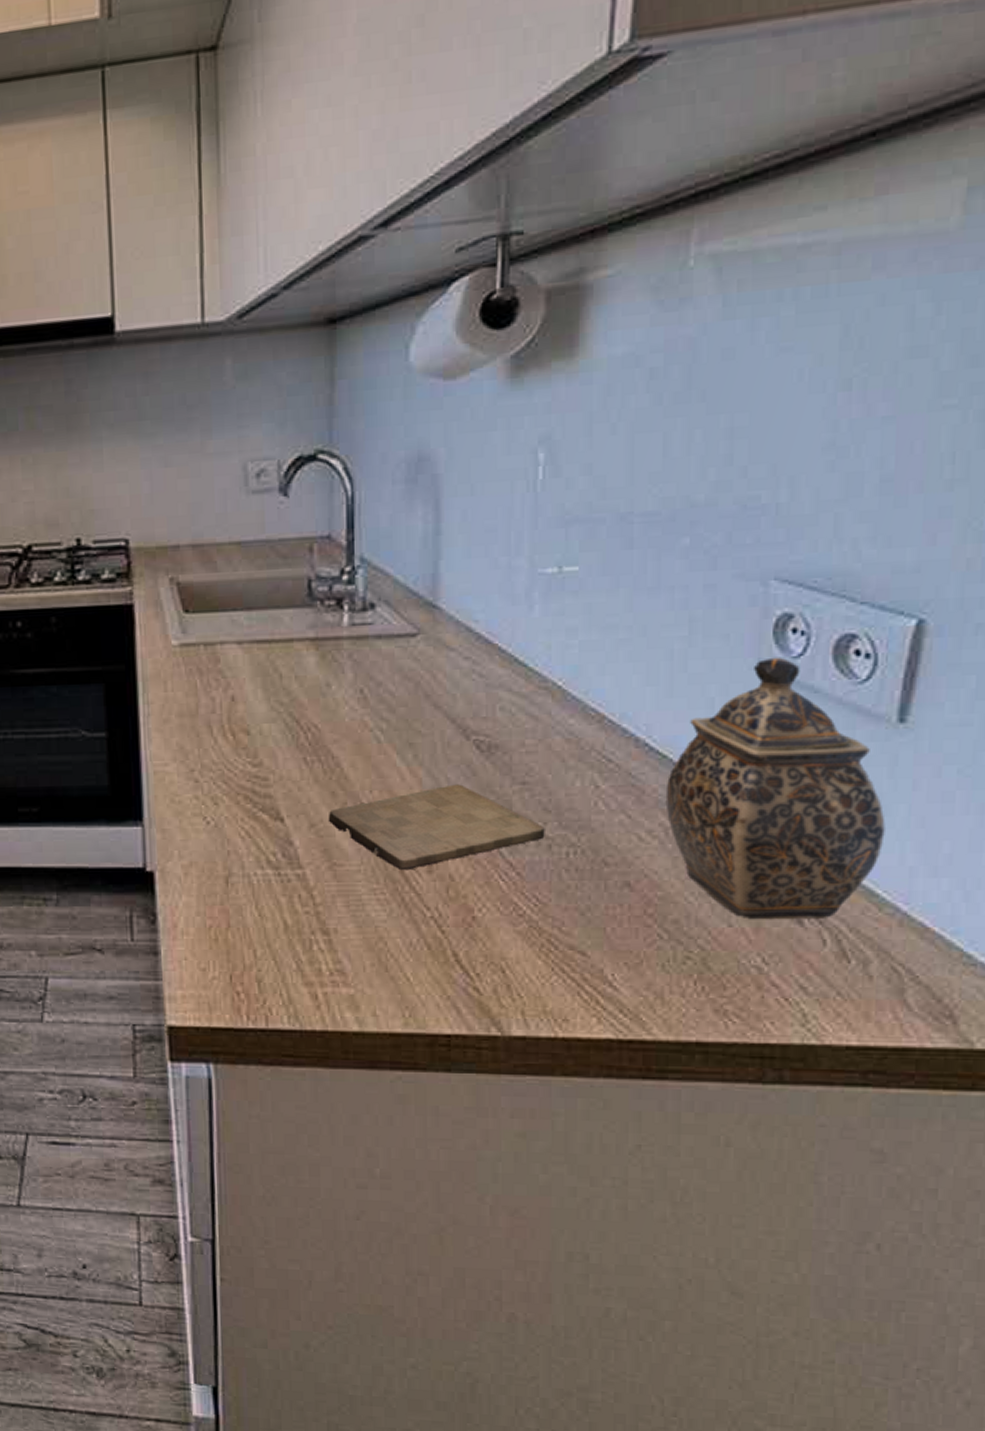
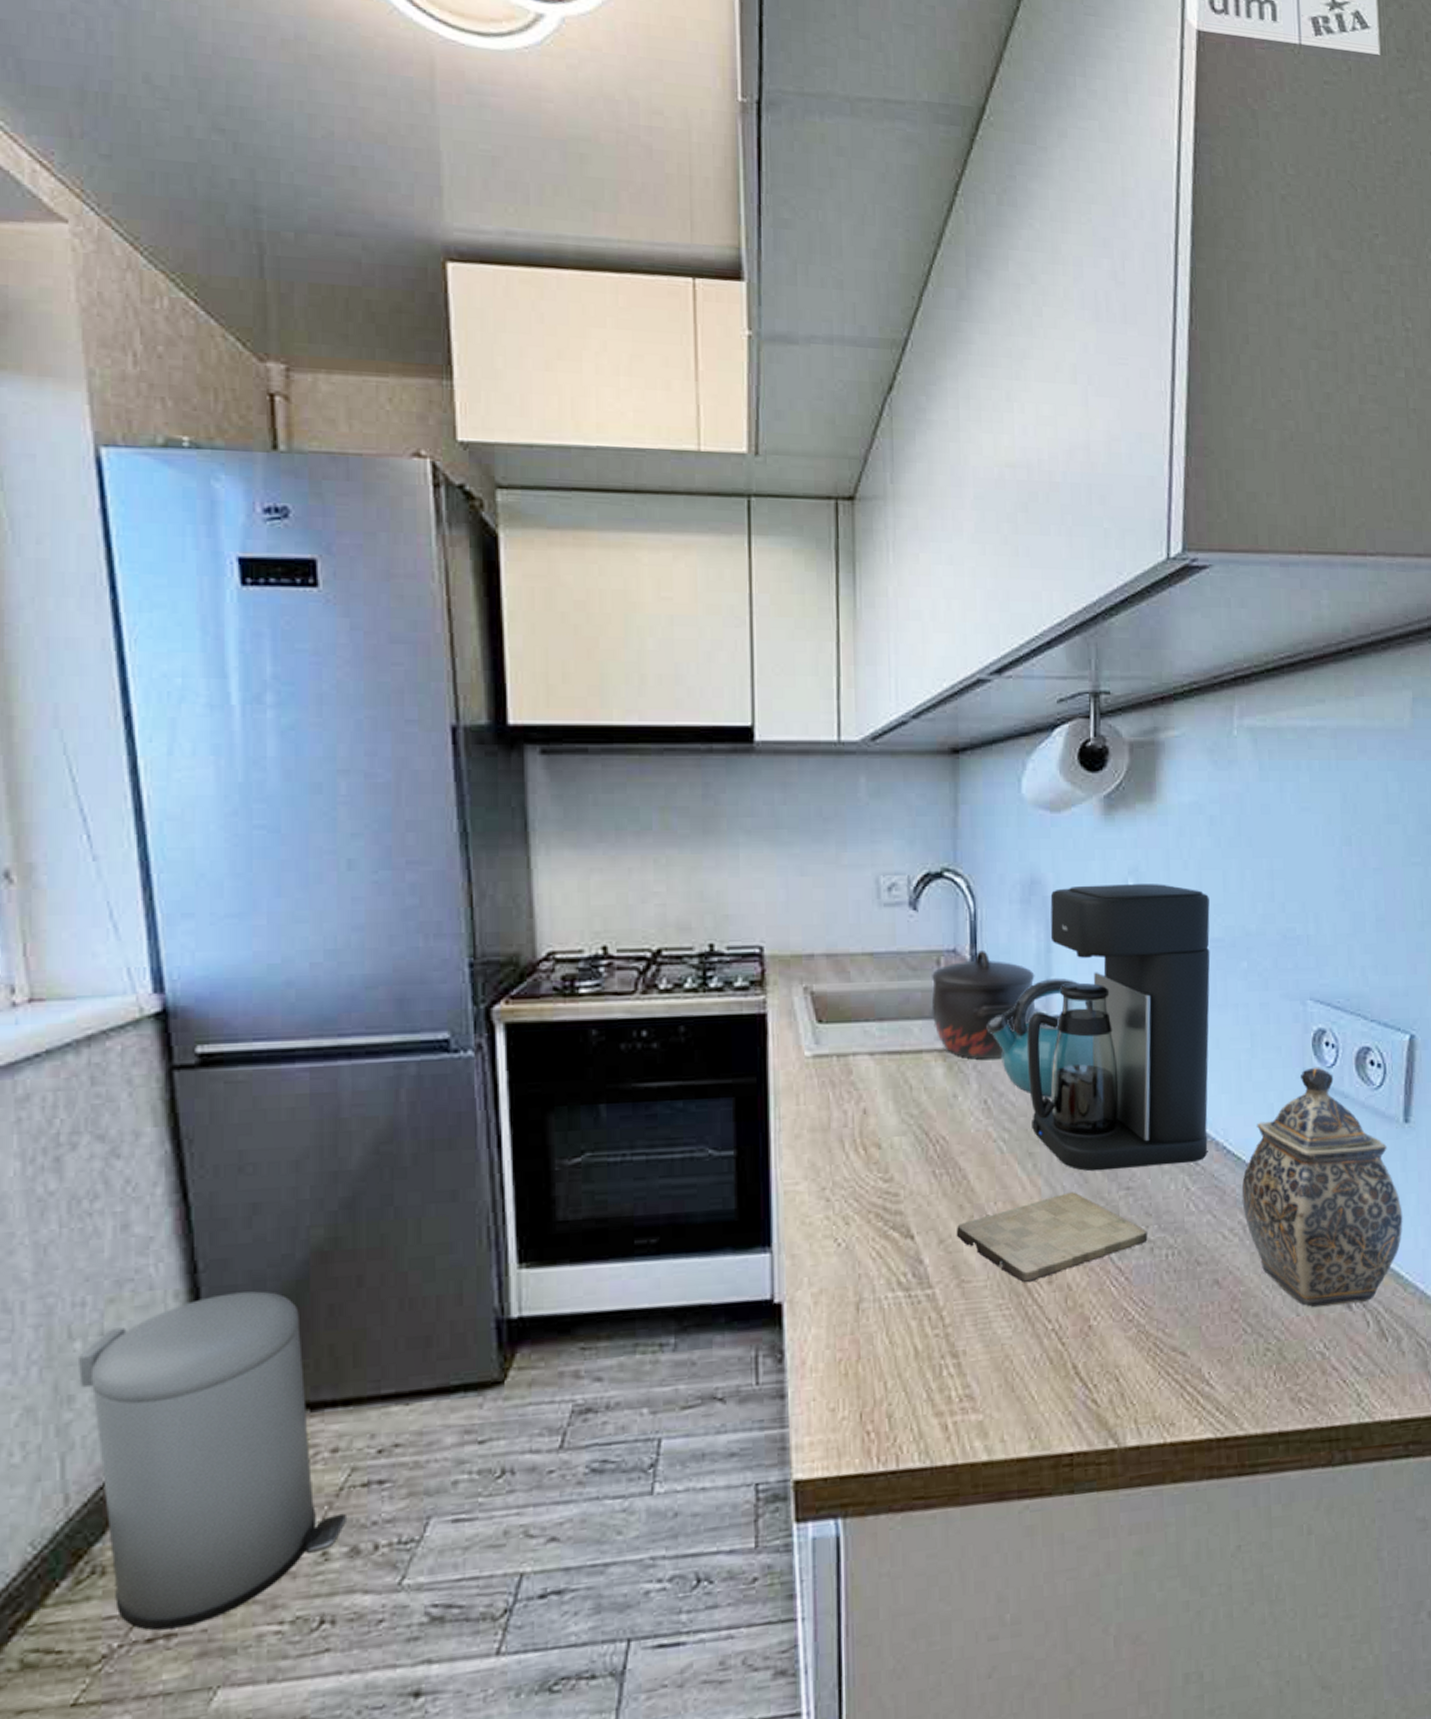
cooking pot: none [303,536,421,648] -> present [931,951,1035,1059]
kettle: none [364,561,473,687] -> present [986,977,1079,1097]
coffee maker: none [409,452,643,764] -> present [1026,884,1211,1172]

